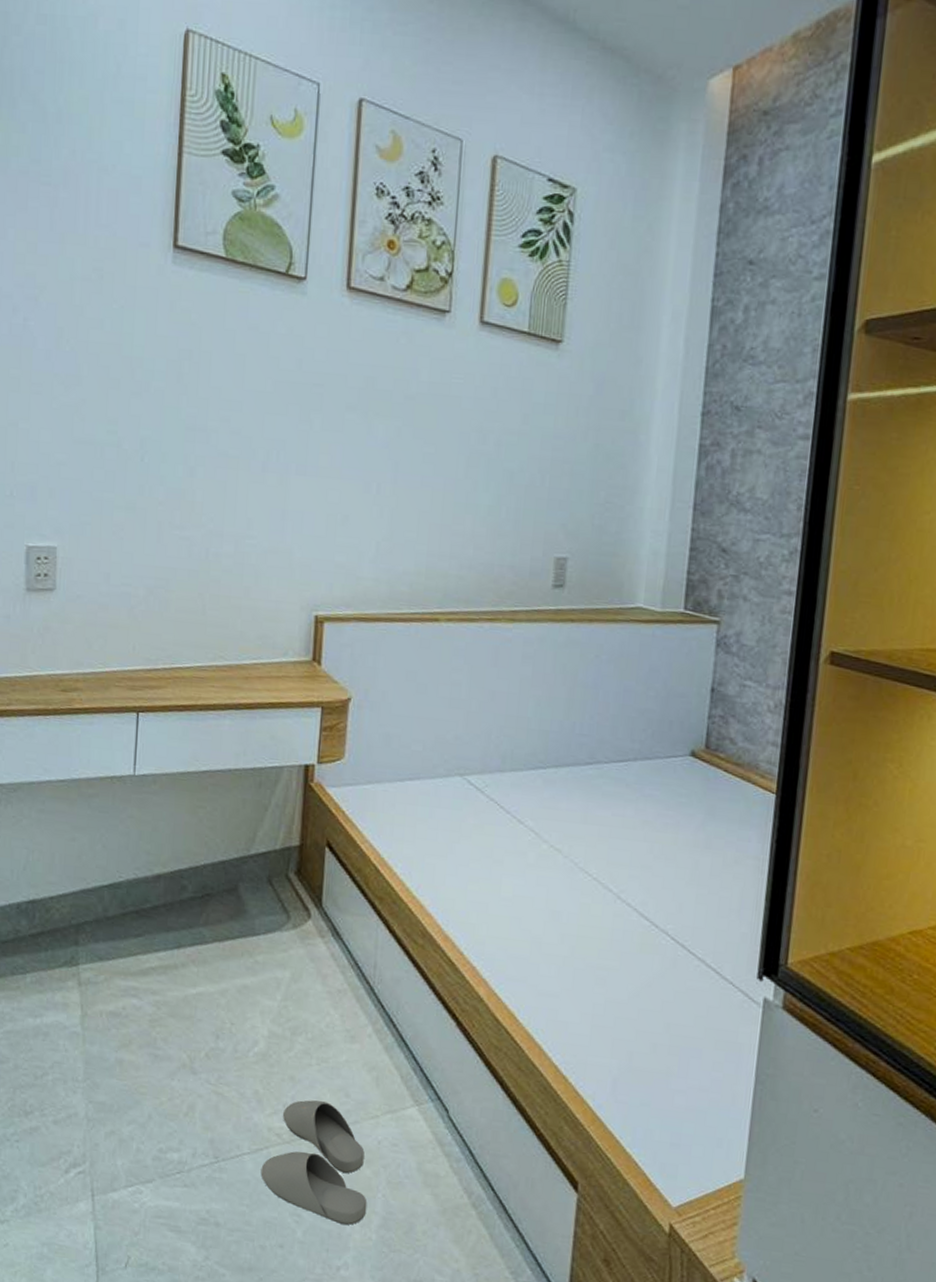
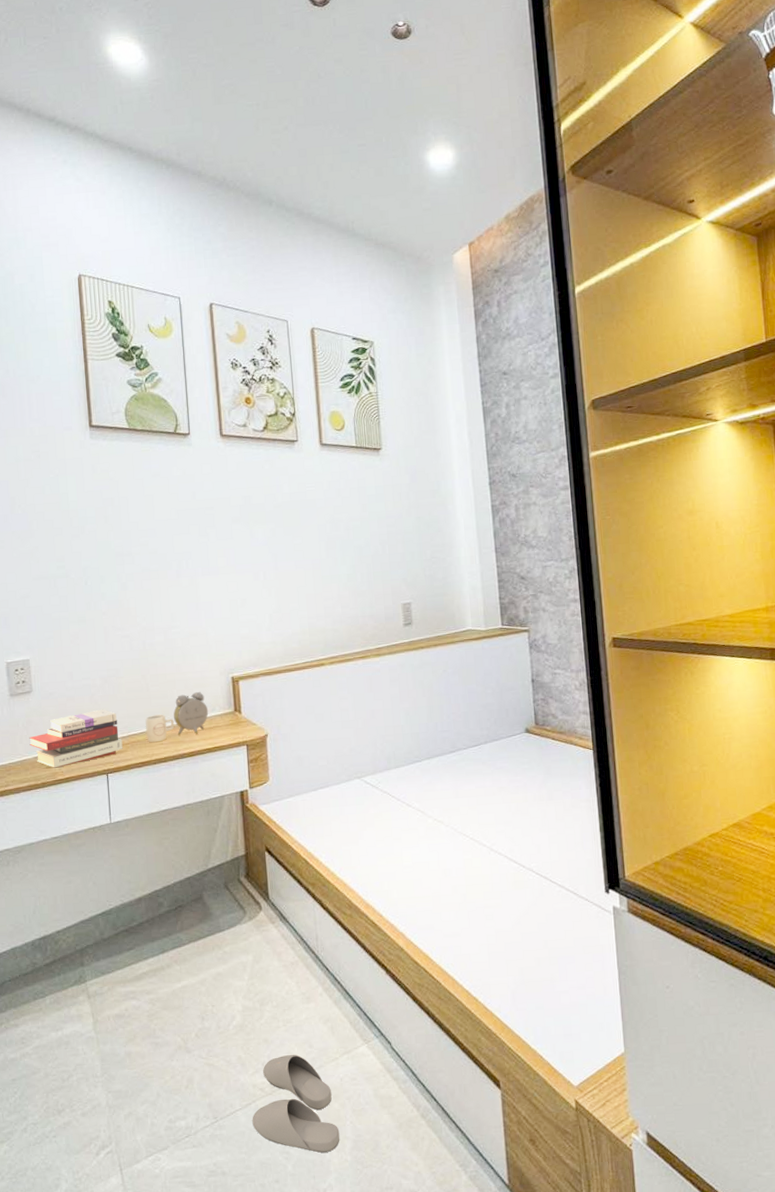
books: none [44,627,163,694] -> present [29,709,123,768]
mug: none [194,647,233,684] -> present [145,714,175,743]
alarm clock: none [233,626,279,682] -> present [173,691,209,736]

